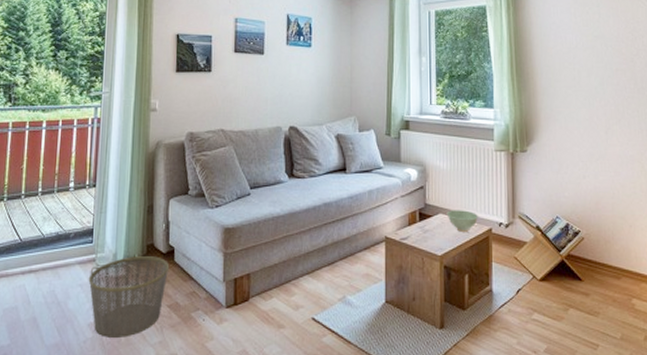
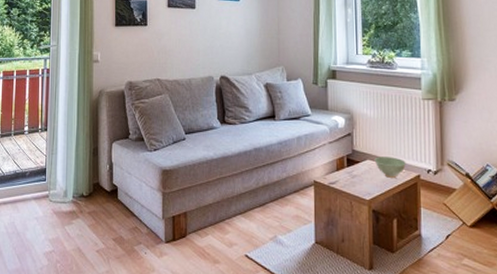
basket: present [88,256,170,337] -> none [43,194,114,266]

